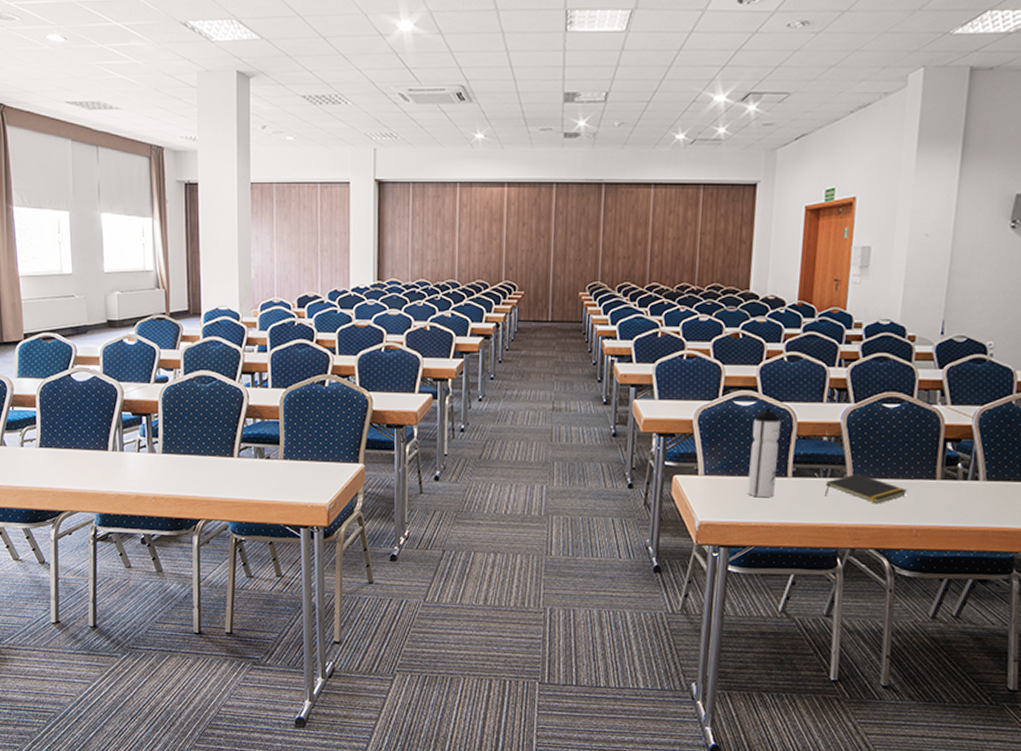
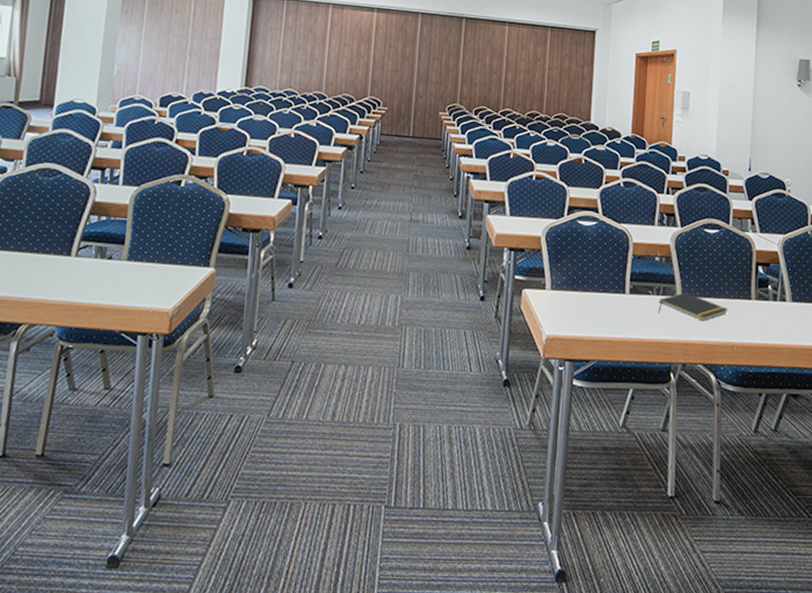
water bottle: present [747,408,782,497] -> none [590,228,619,313]

